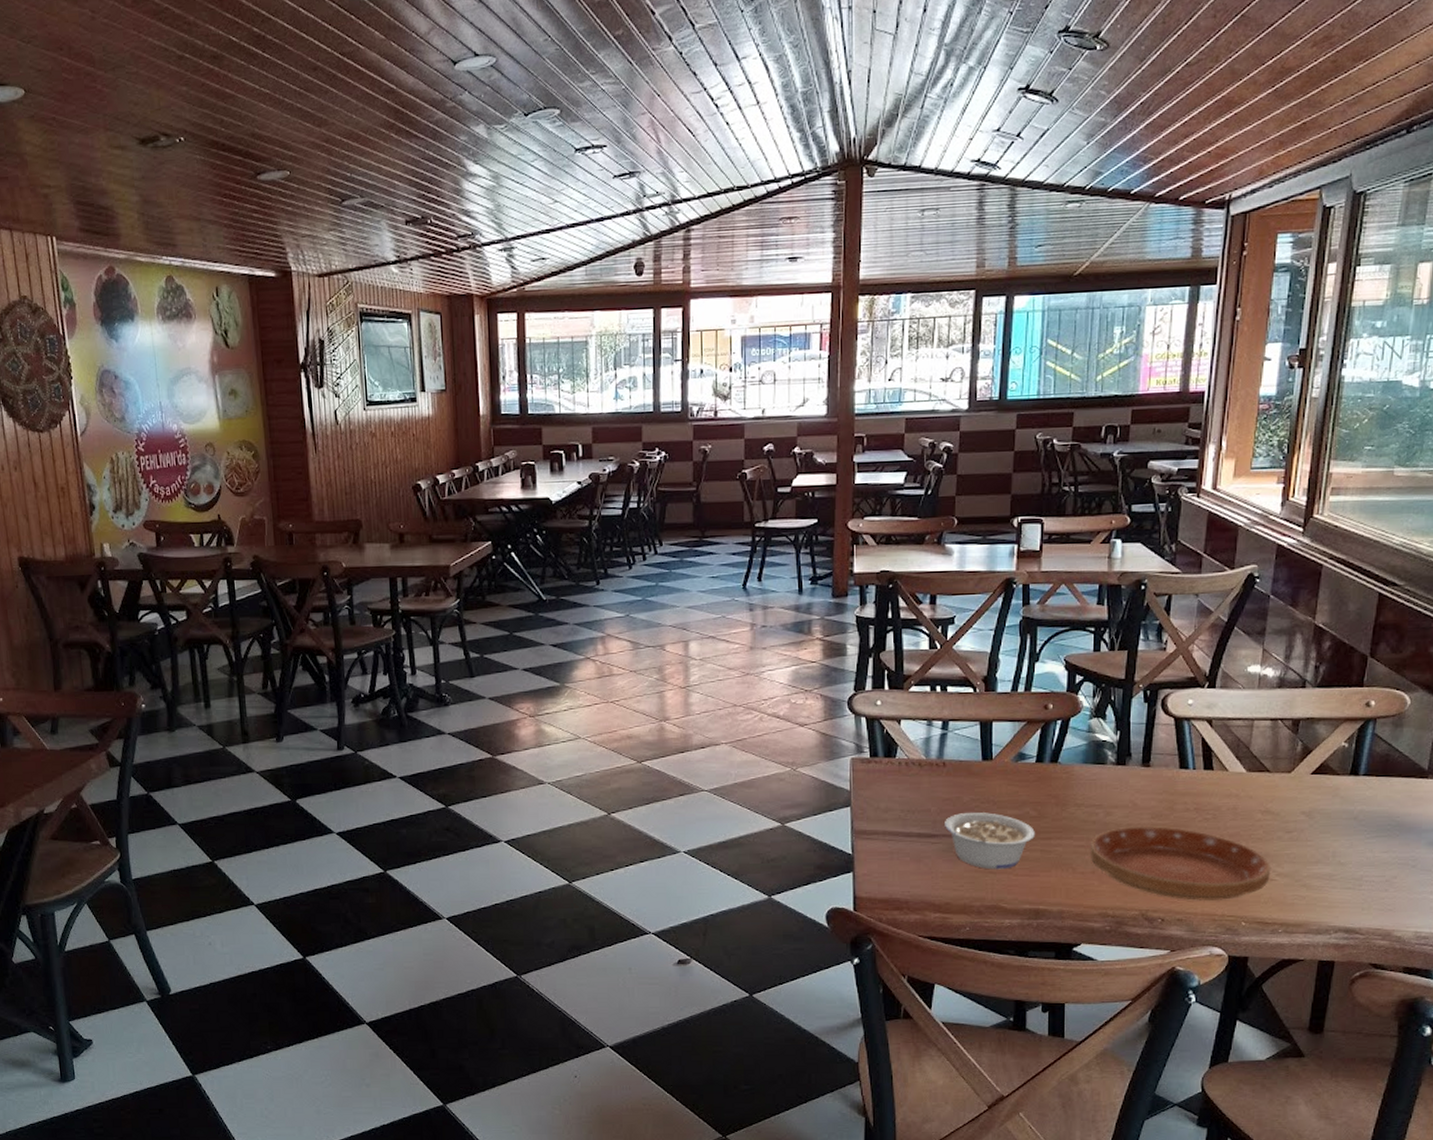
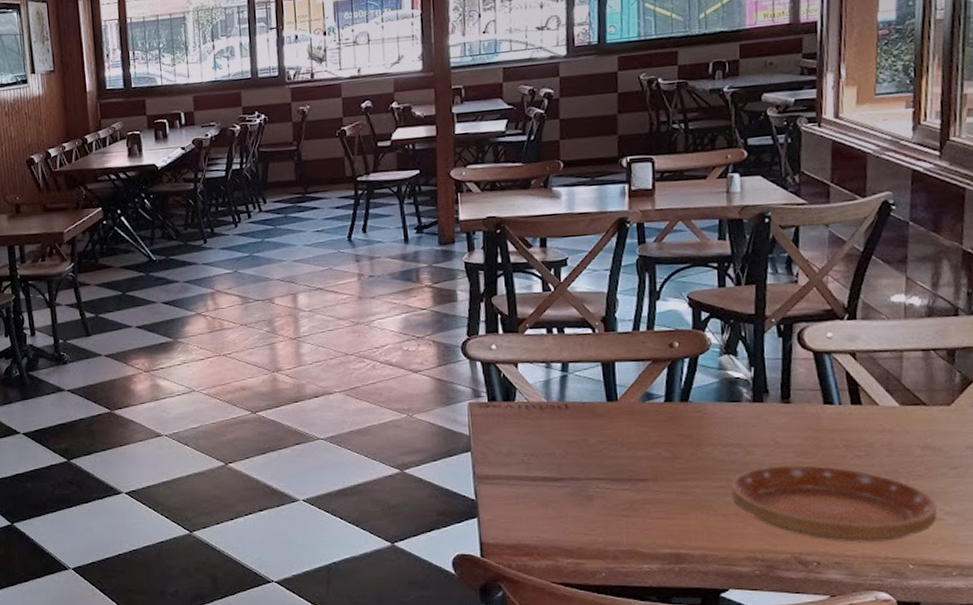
legume: present [945,812,1035,870] -> none [571,454,669,513]

